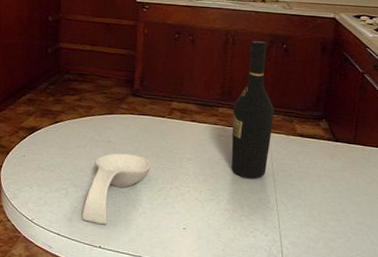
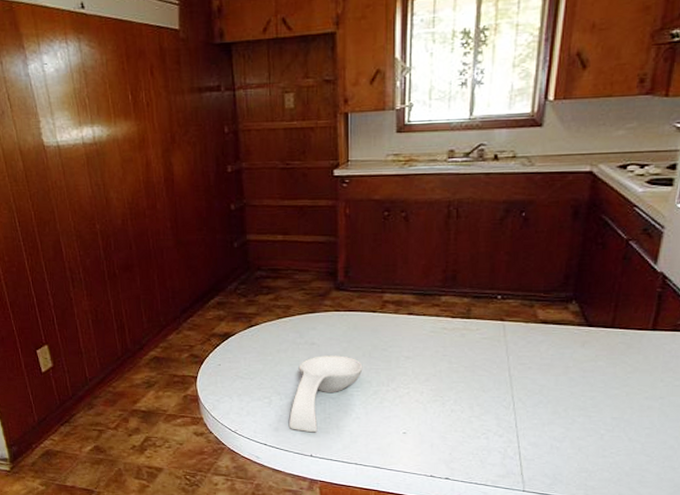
wine bottle: present [231,40,274,179] -> none [457,210,510,375]

